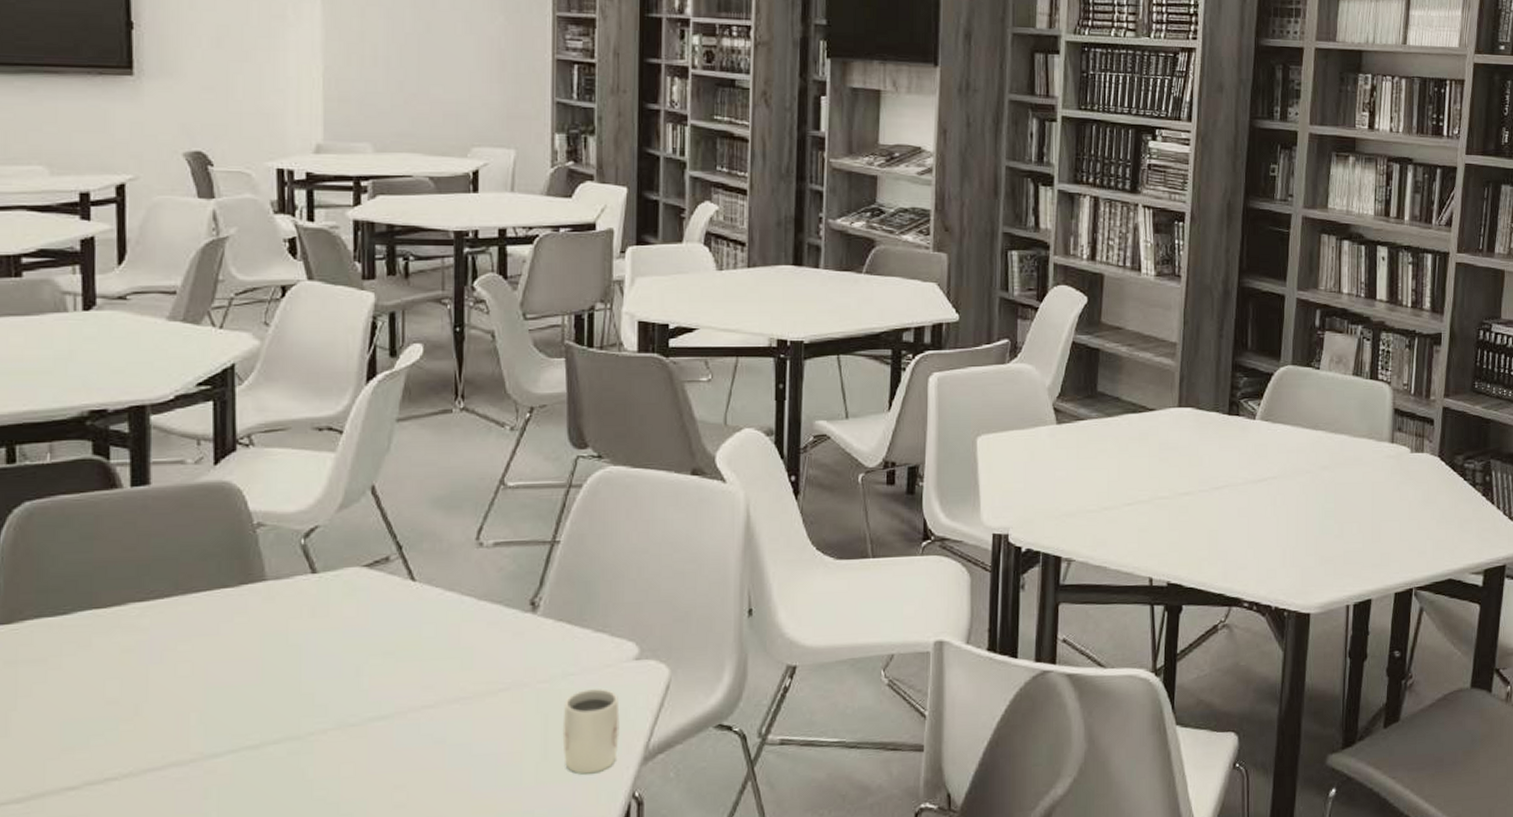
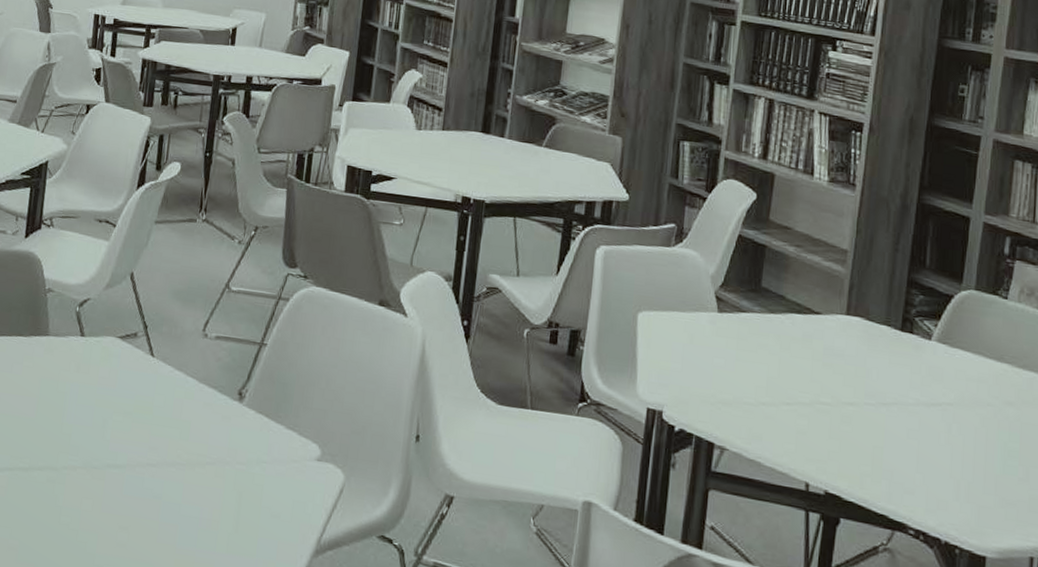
mug: present [562,689,620,774] -> none [251,478,300,555]

